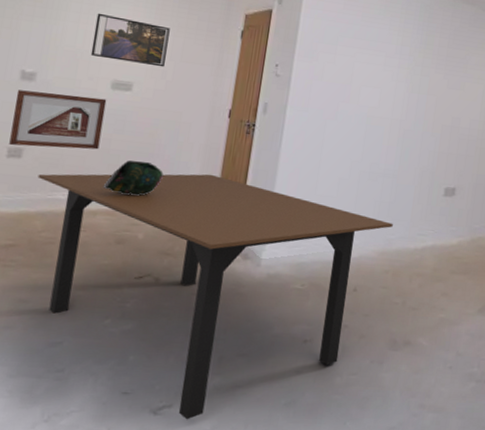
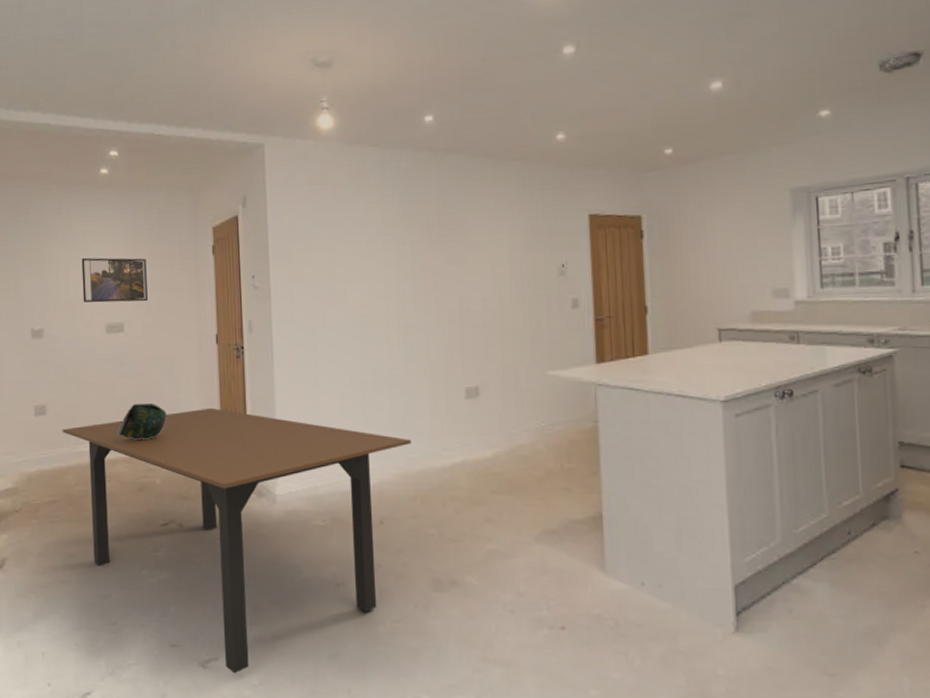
picture frame: present [9,89,107,150] -> none [31,344,107,404]

